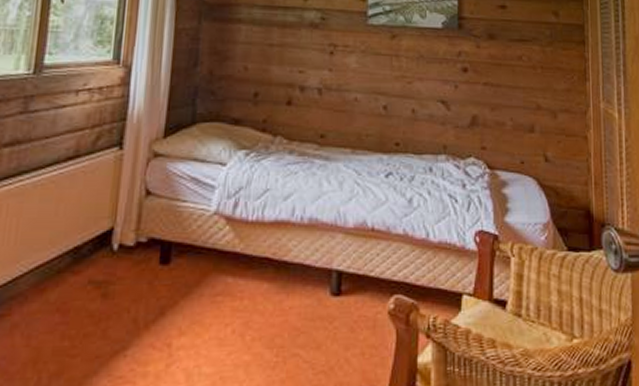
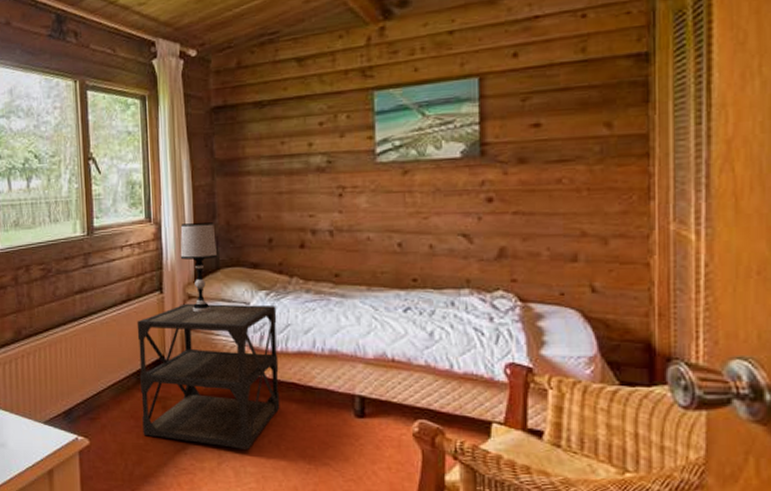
side table: none [70,162,256,344] -> present [137,303,280,450]
table lamp: none [150,69,196,174] -> present [180,222,217,313]

